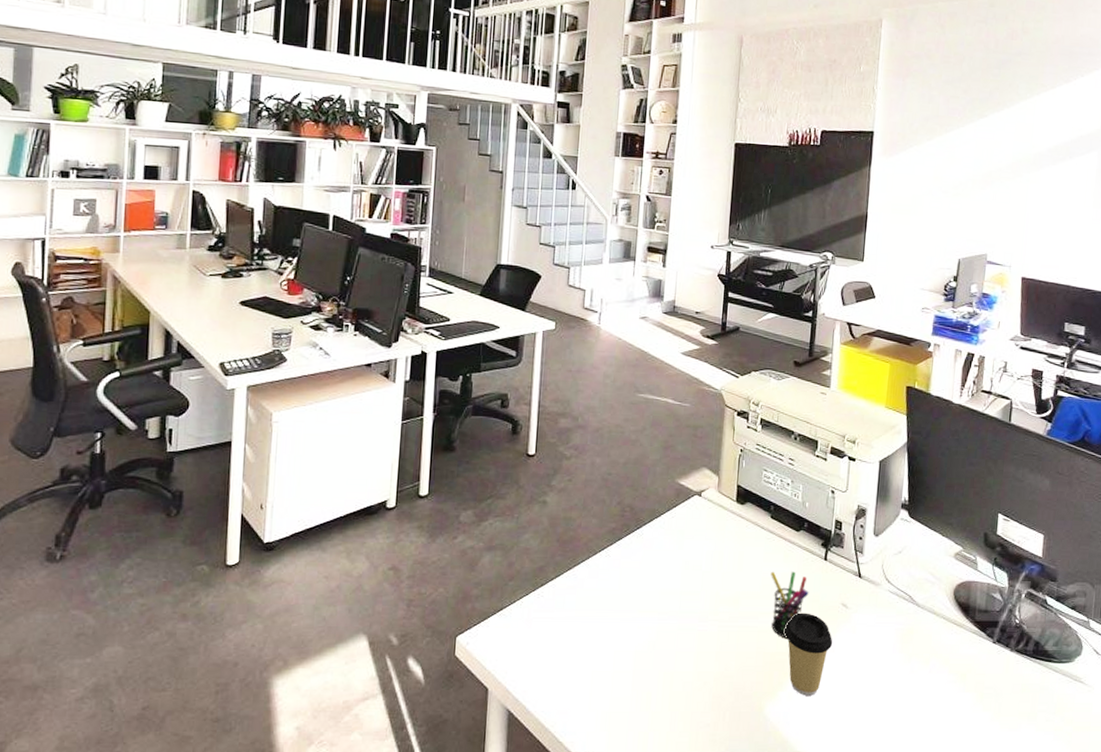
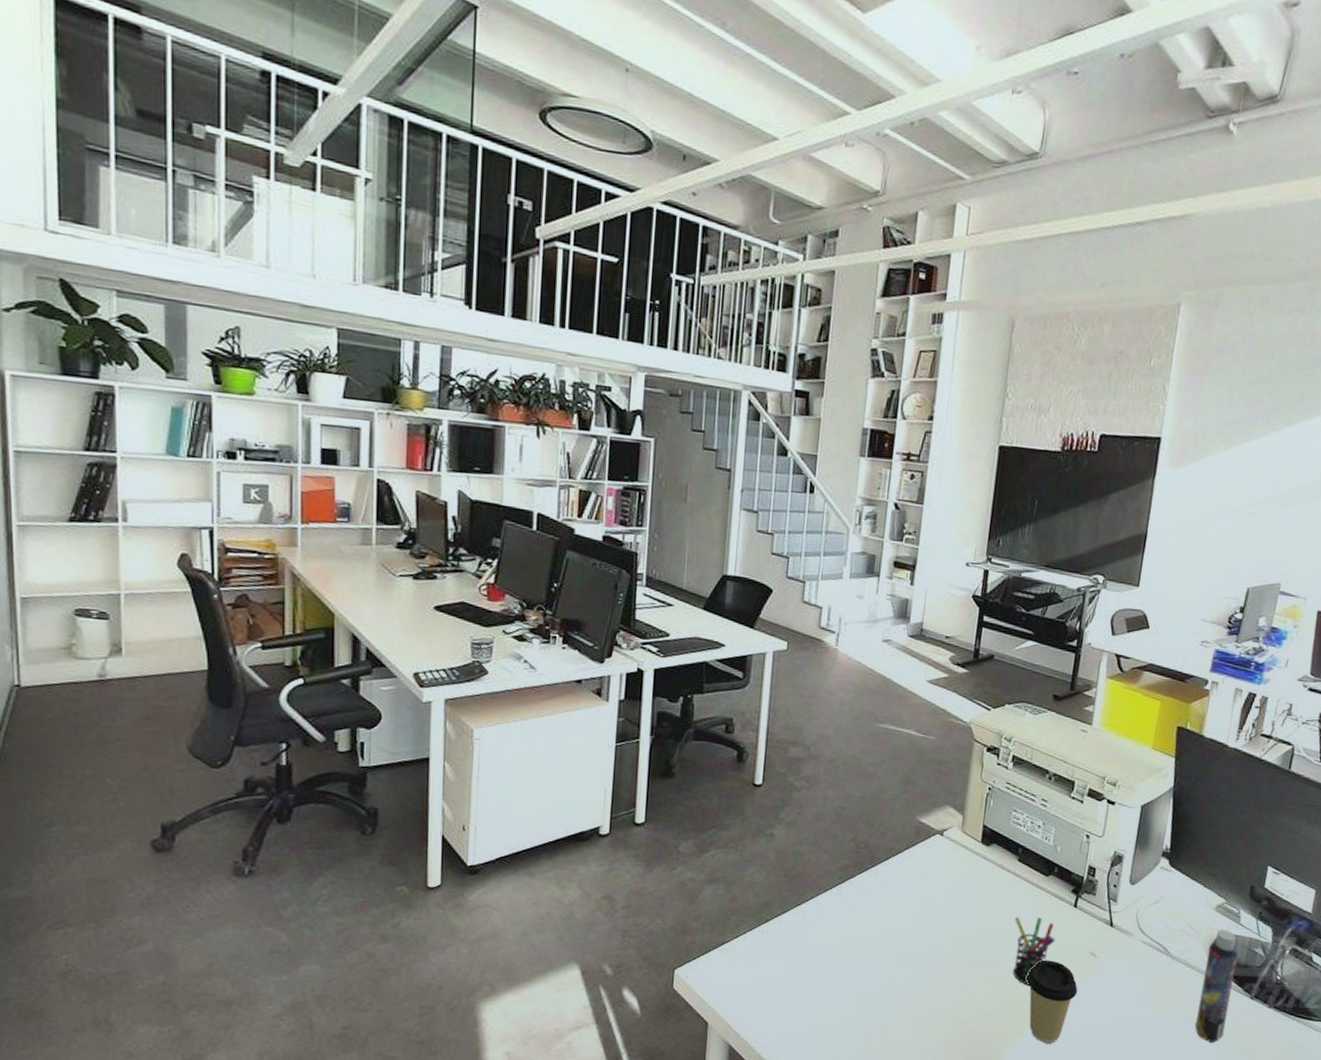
bottle: none [944,576,978,689] -> present [1195,929,1238,1043]

